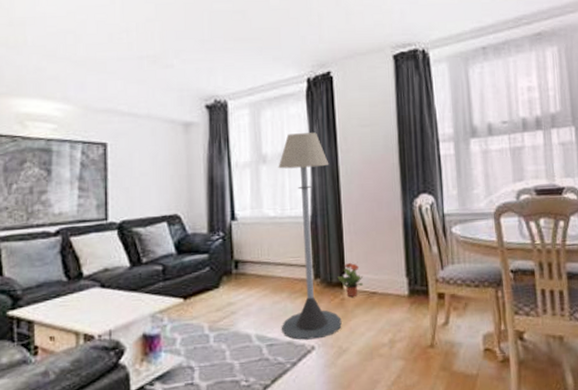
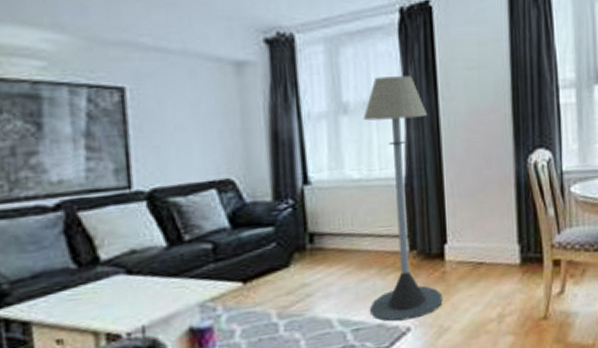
potted plant: present [337,262,364,298] -> none [437,229,469,270]

